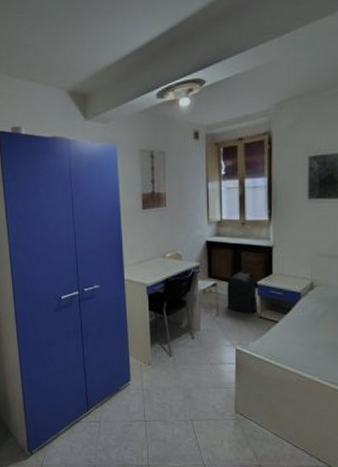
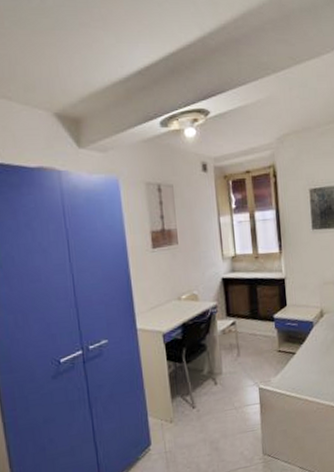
backpack: present [227,271,258,314] -> none [245,306,276,350]

